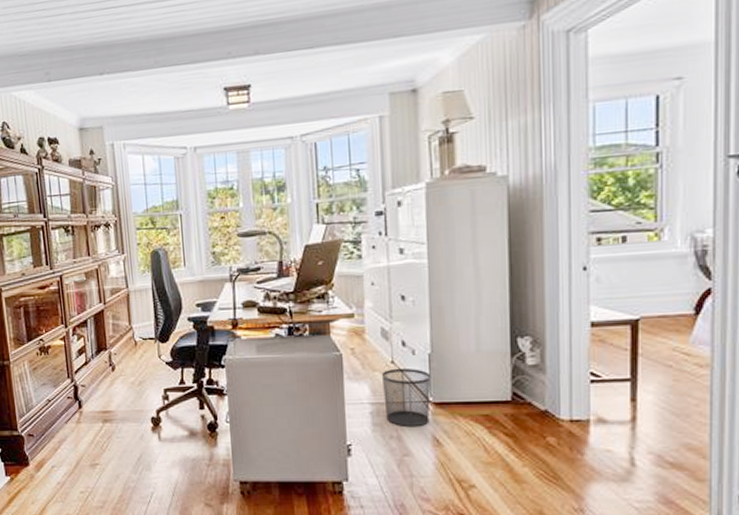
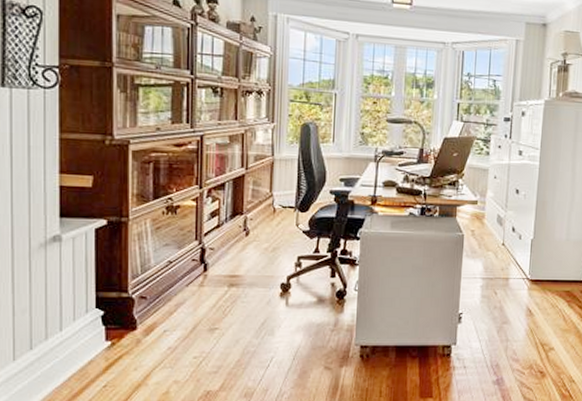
waste bin: present [381,367,431,428] -> none [493,249,531,300]

